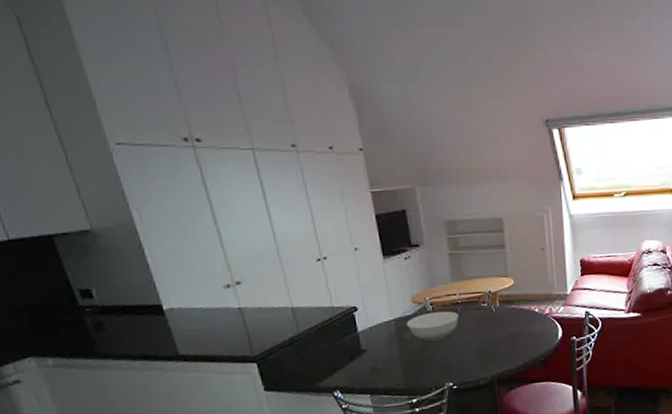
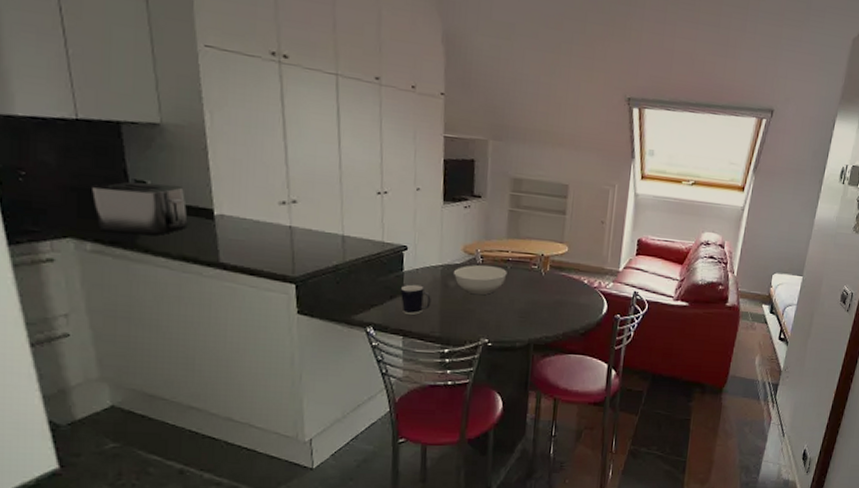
toaster: none [38,287,141,346] -> present [90,181,188,236]
mug: none [358,342,391,374] -> present [400,284,431,316]

